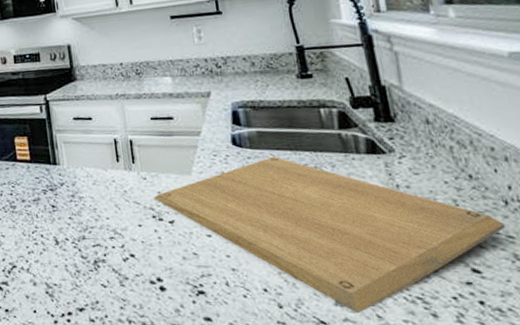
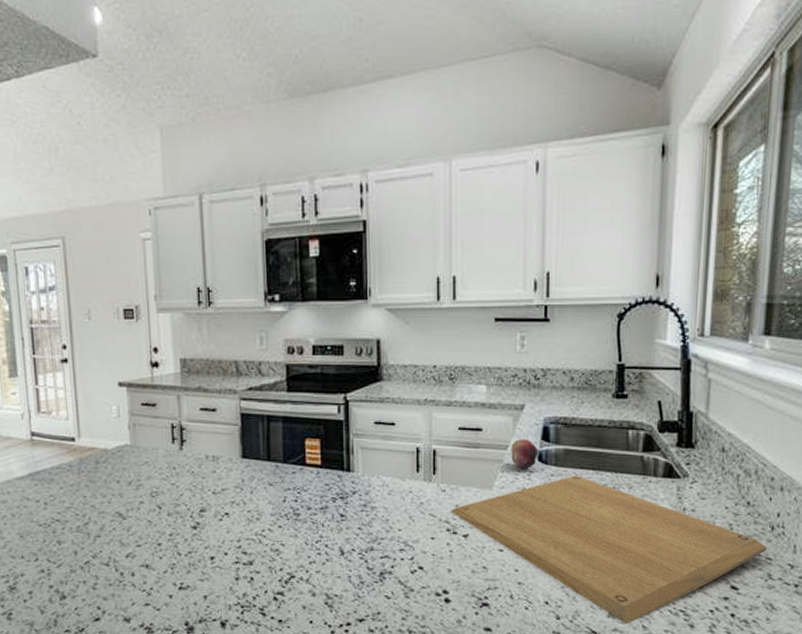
fruit: none [203,124,232,153] -> present [511,439,539,469]

